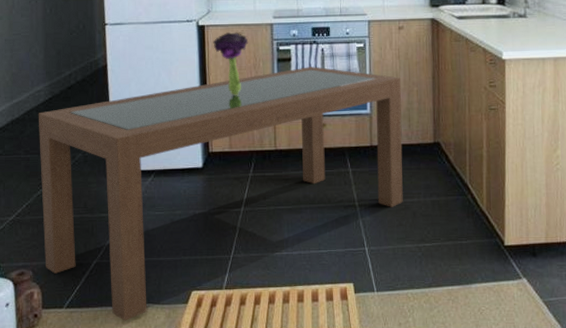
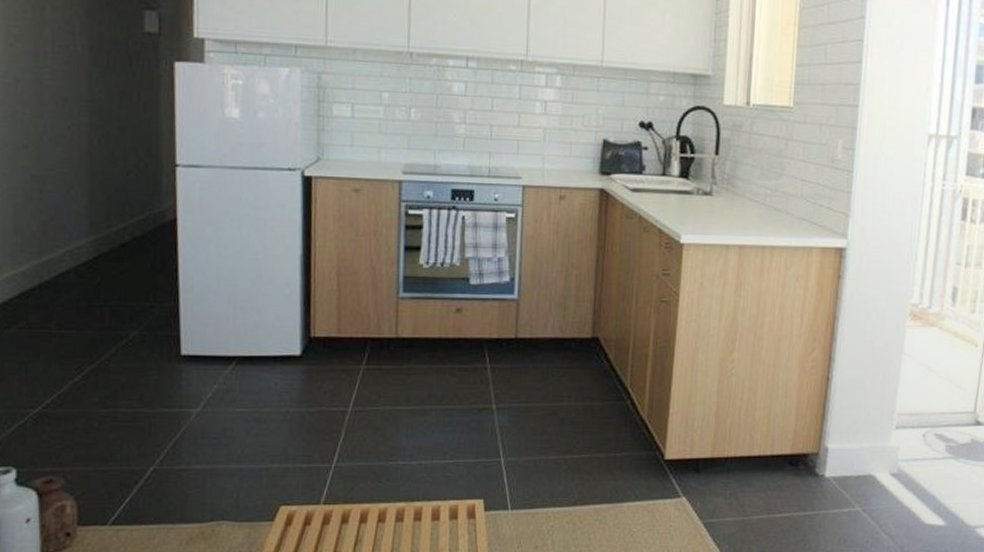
dining table: present [38,66,403,321] -> none [77,237,558,542]
bouquet: present [213,32,249,95] -> none [322,188,369,268]

